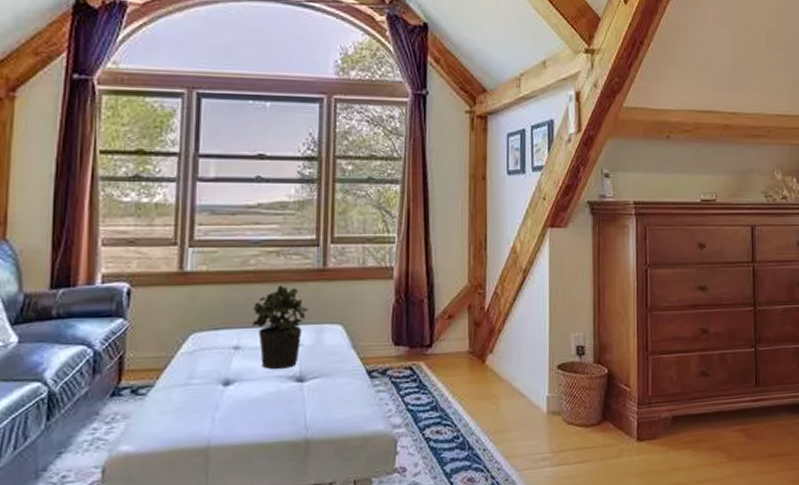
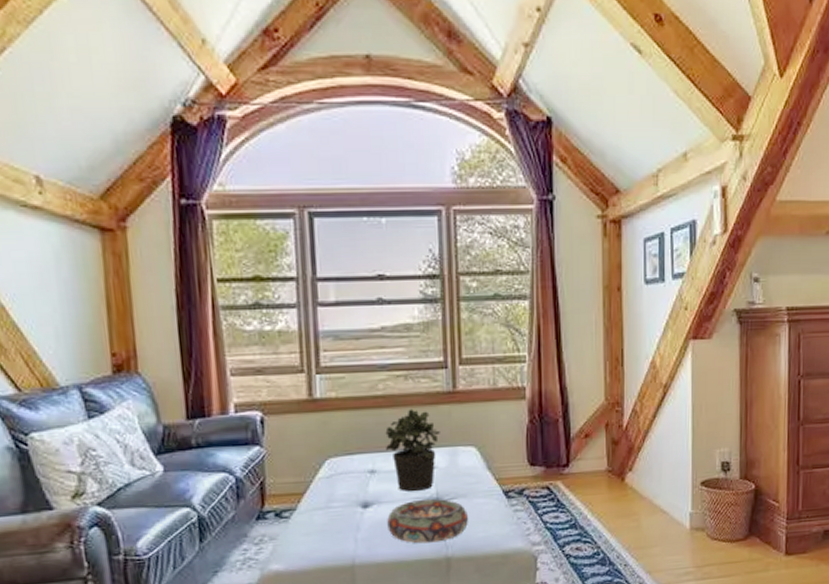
decorative bowl: none [247,378,330,425] -> present [387,499,468,544]

